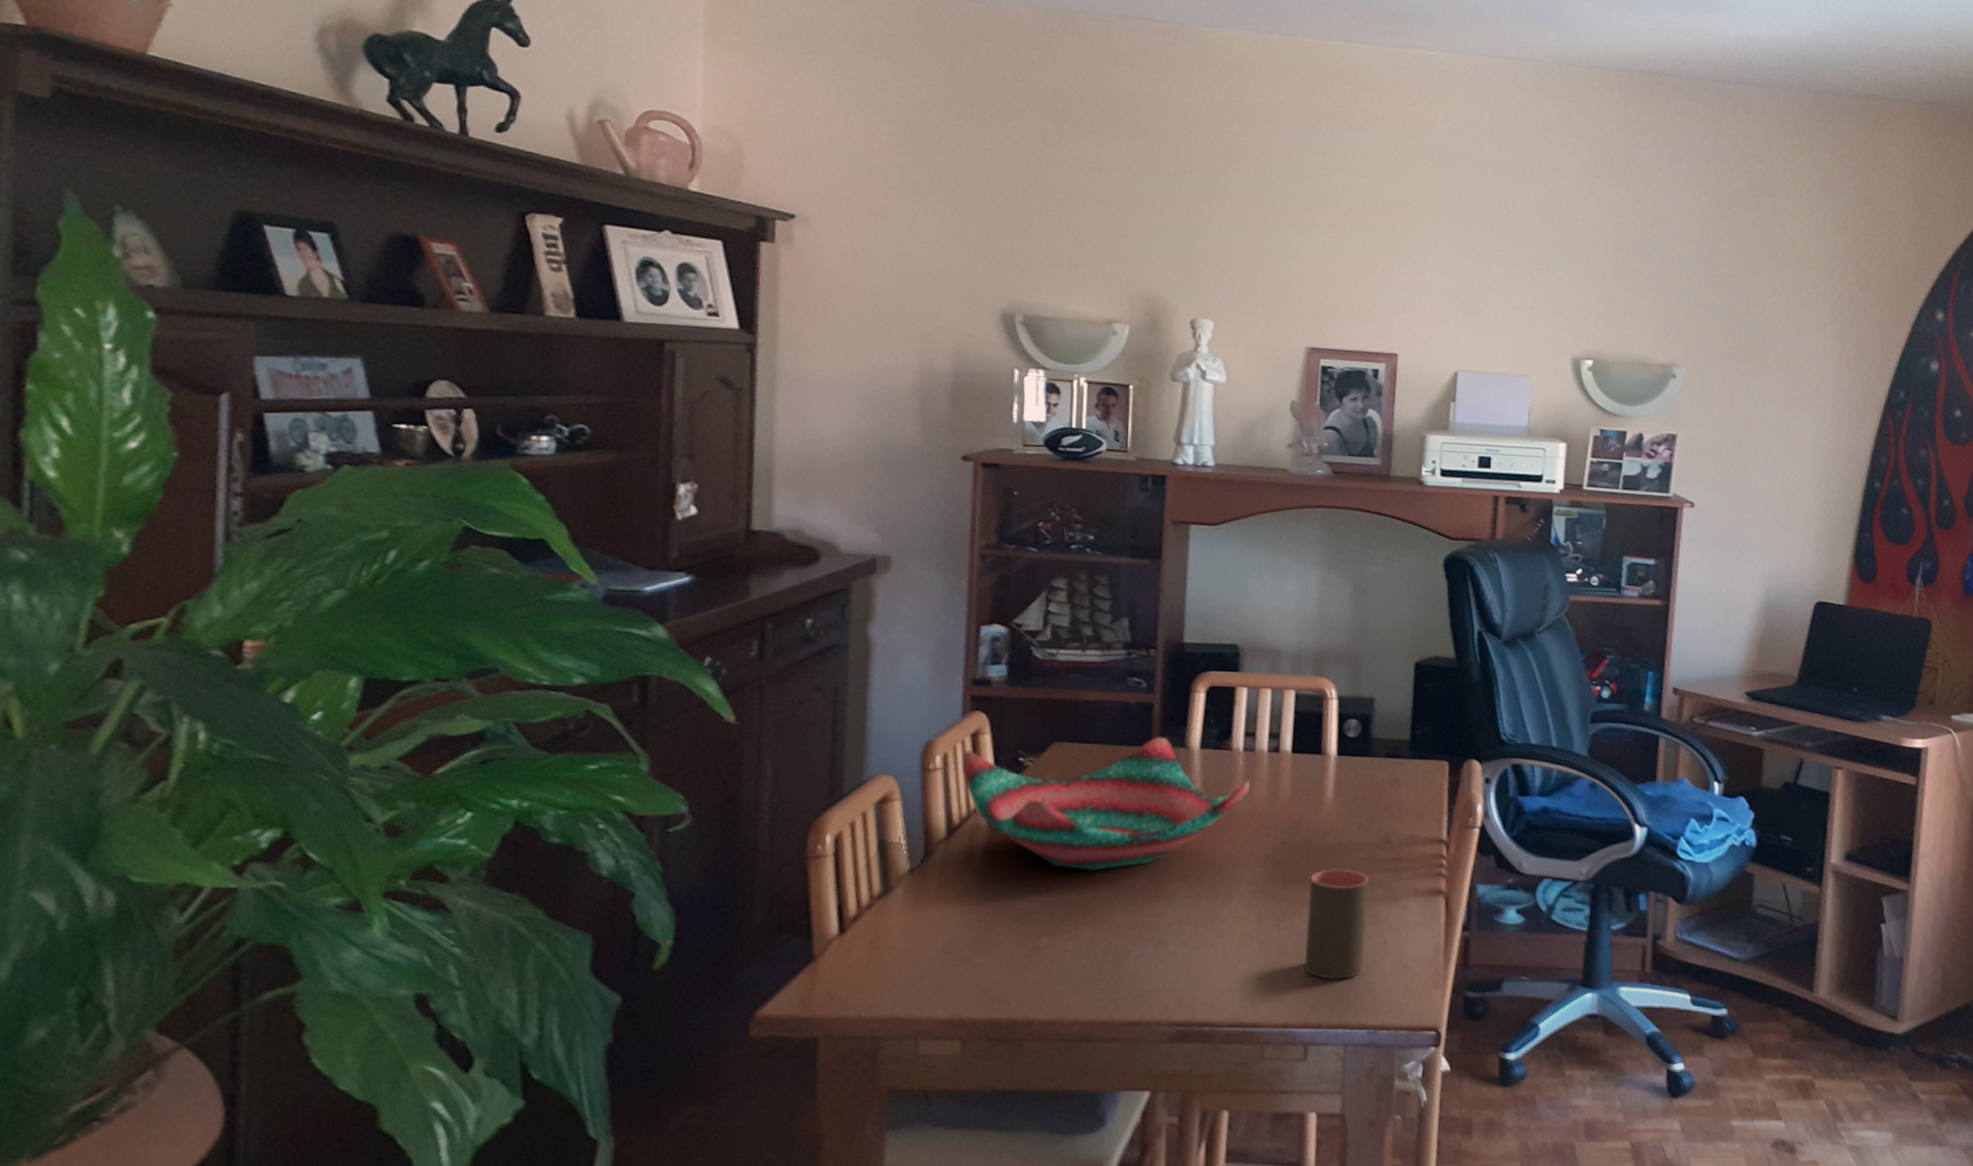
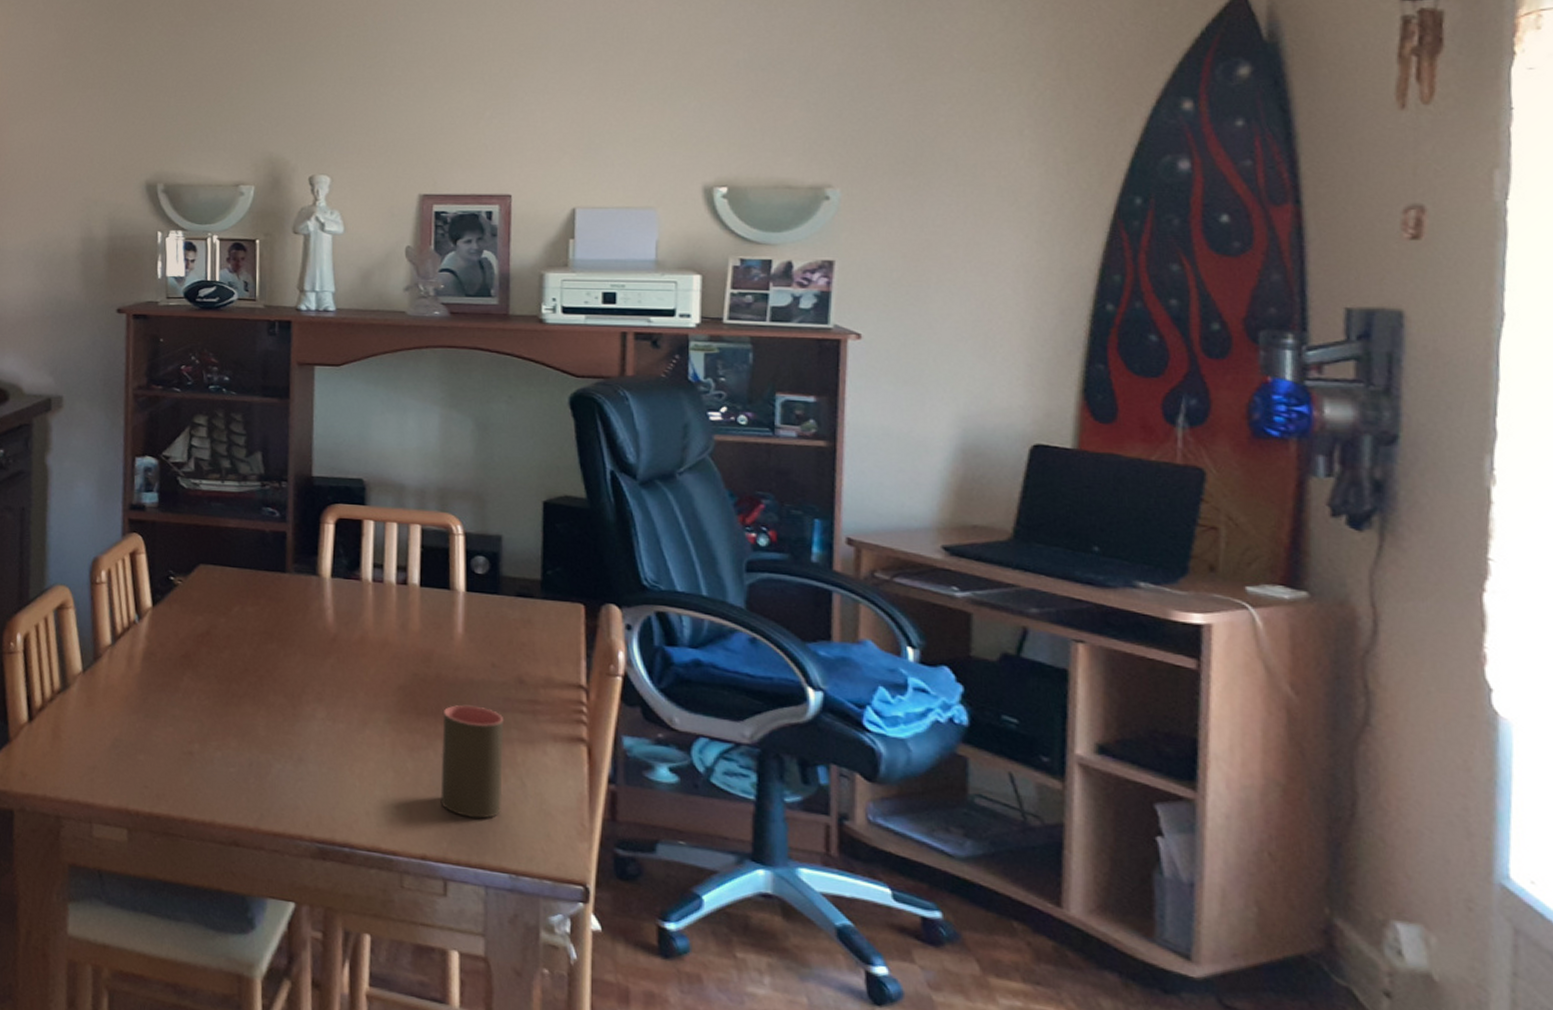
decorative bowl: present [961,736,1251,871] -> none [122,563,381,686]

